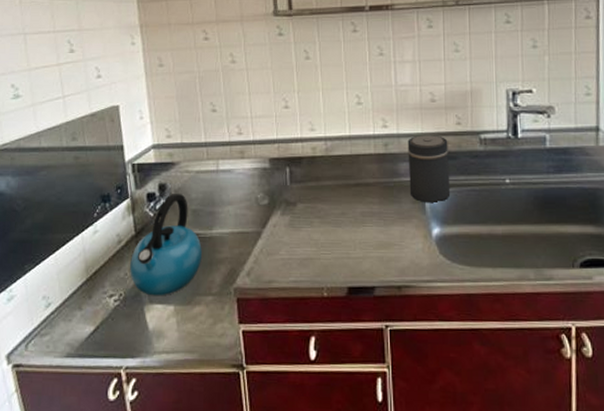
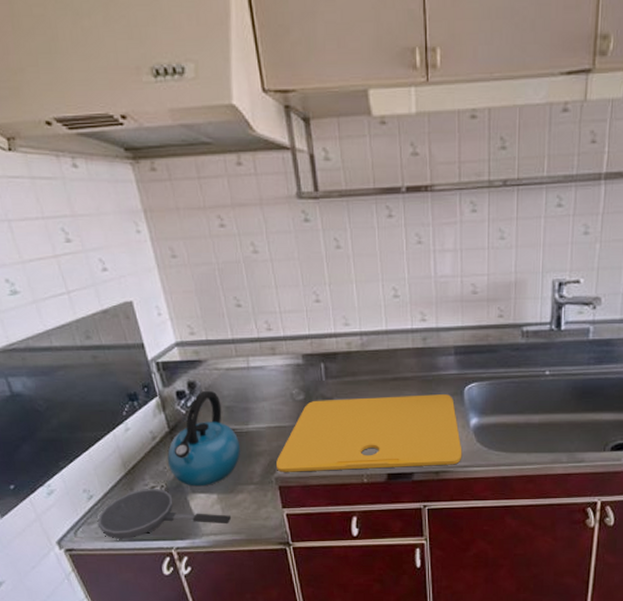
frying pan: none [50,297,186,355] -> present [97,489,232,539]
cutting board: none [236,201,425,283] -> present [276,394,462,472]
cylinder: present [407,135,451,202] -> none [447,328,490,394]

